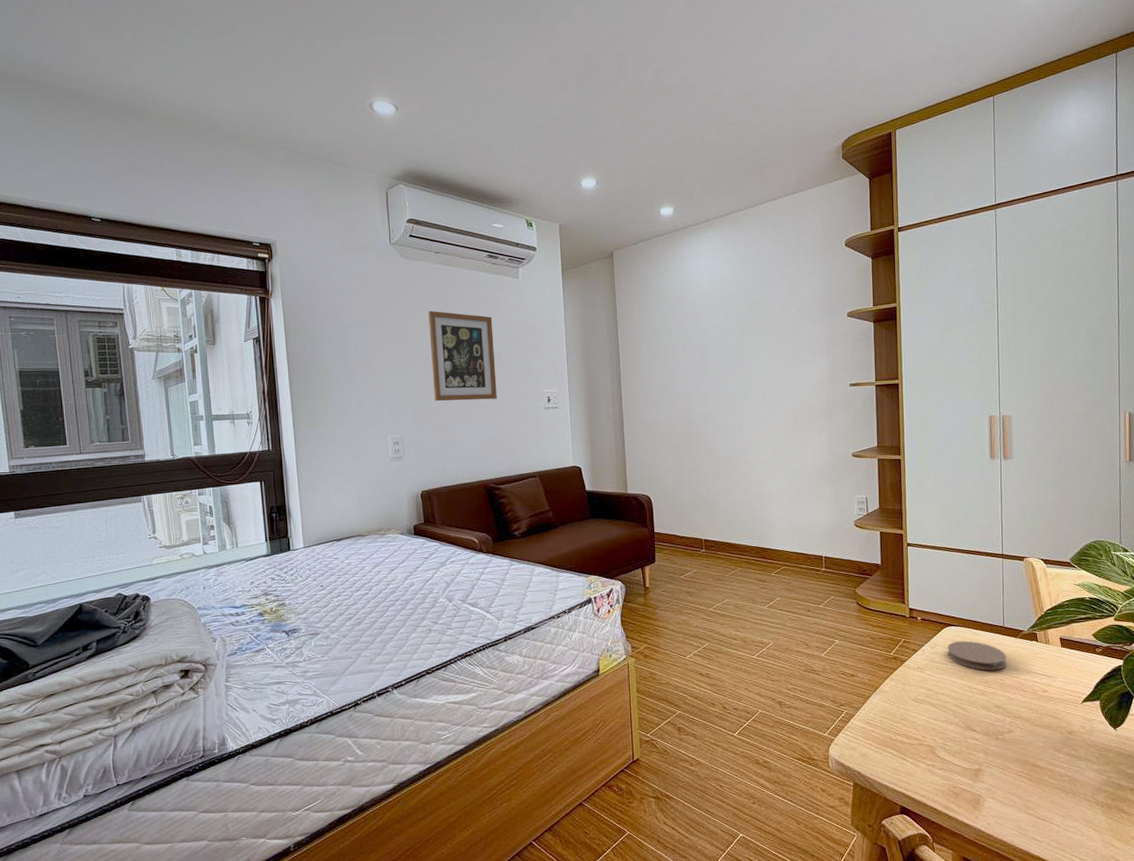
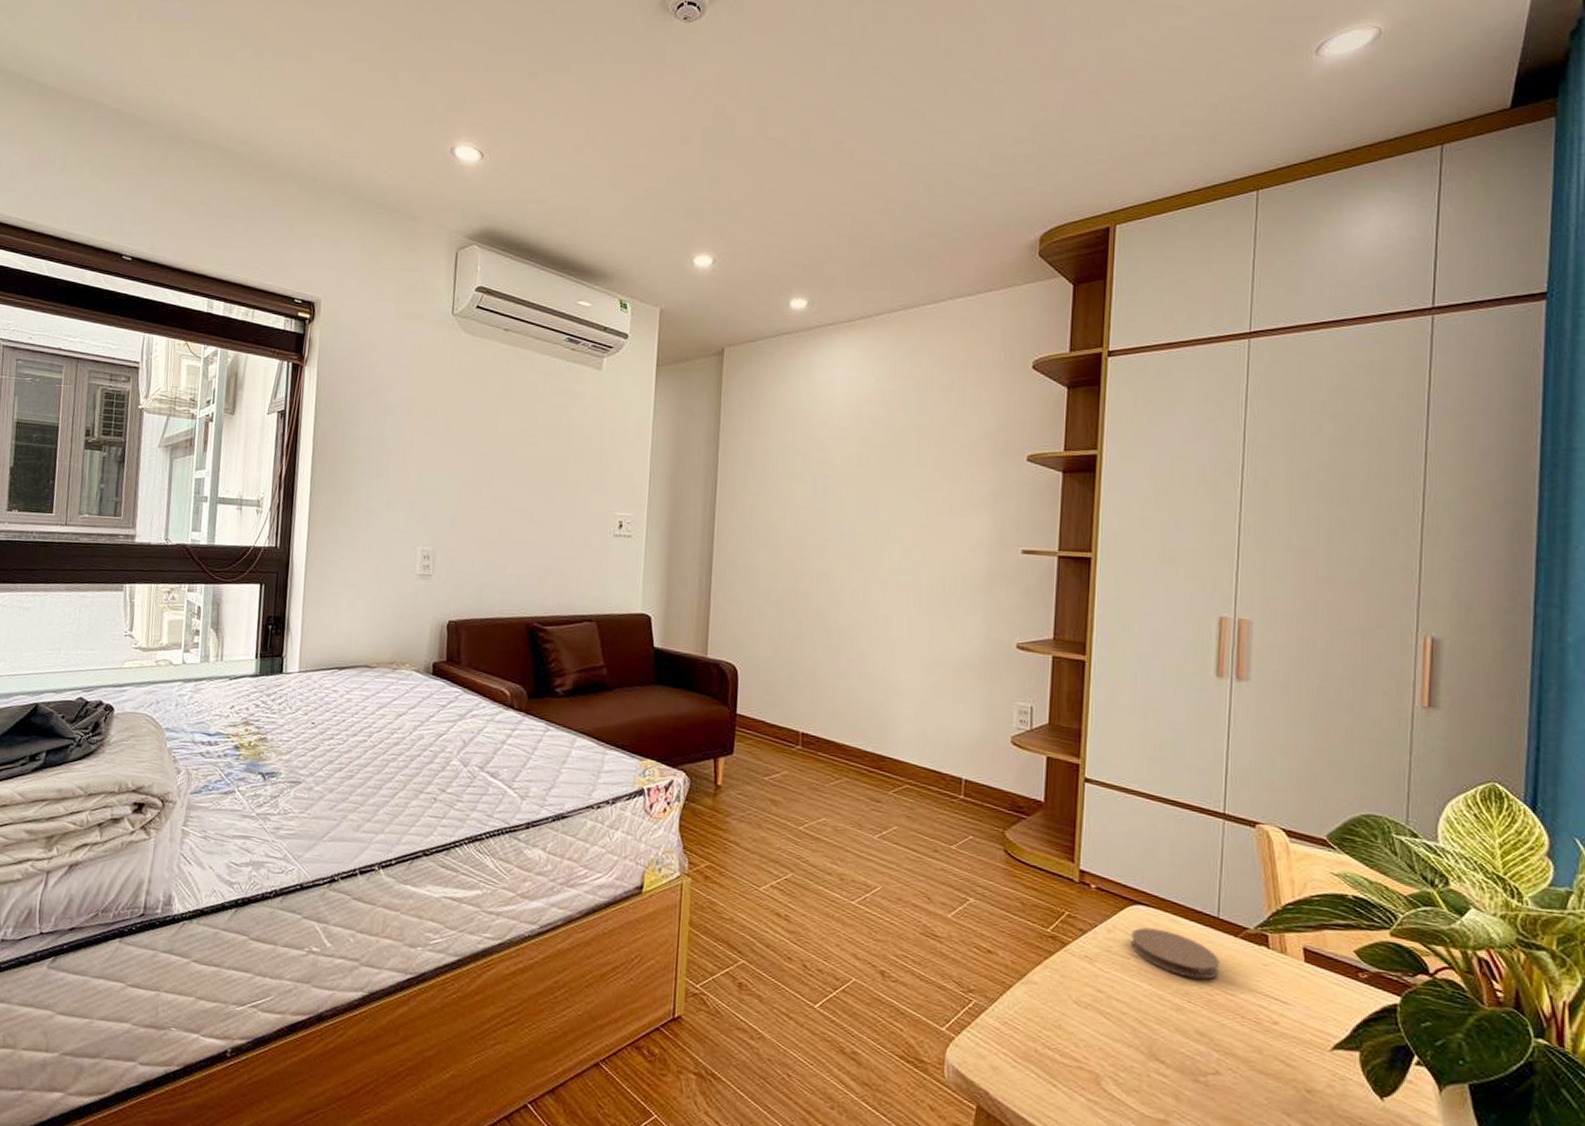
wall art: present [428,310,497,401] -> none [480,399,563,517]

